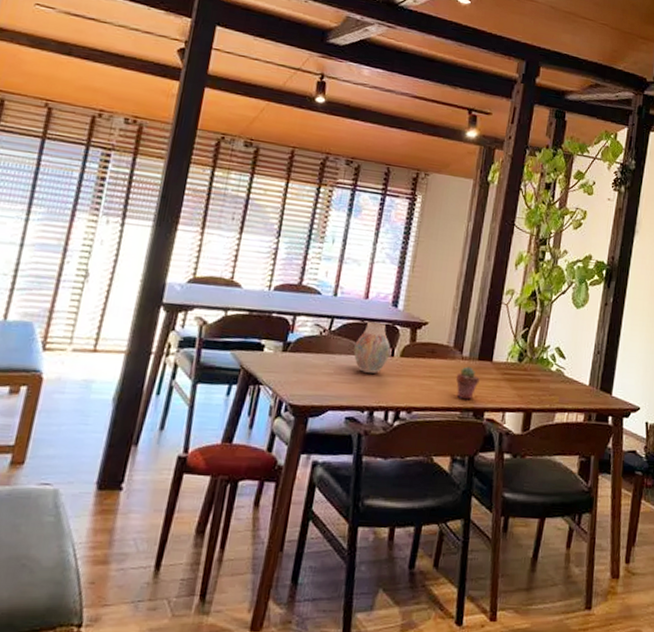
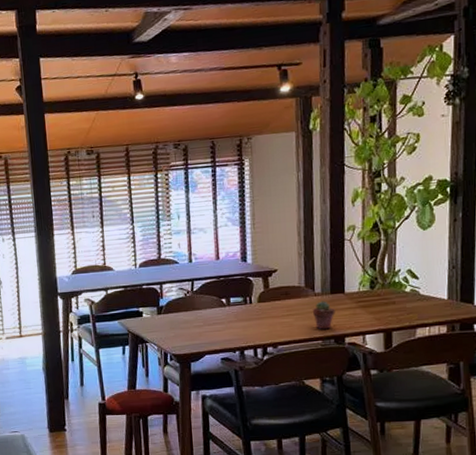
vase: present [353,321,391,374] -> none [216,277,248,321]

